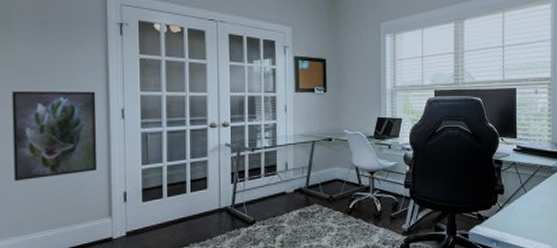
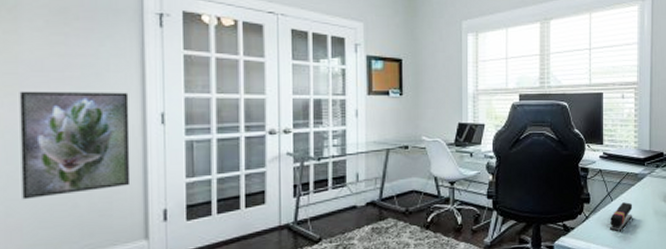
stapler: none [523,194,547,223] -> present [609,202,633,232]

